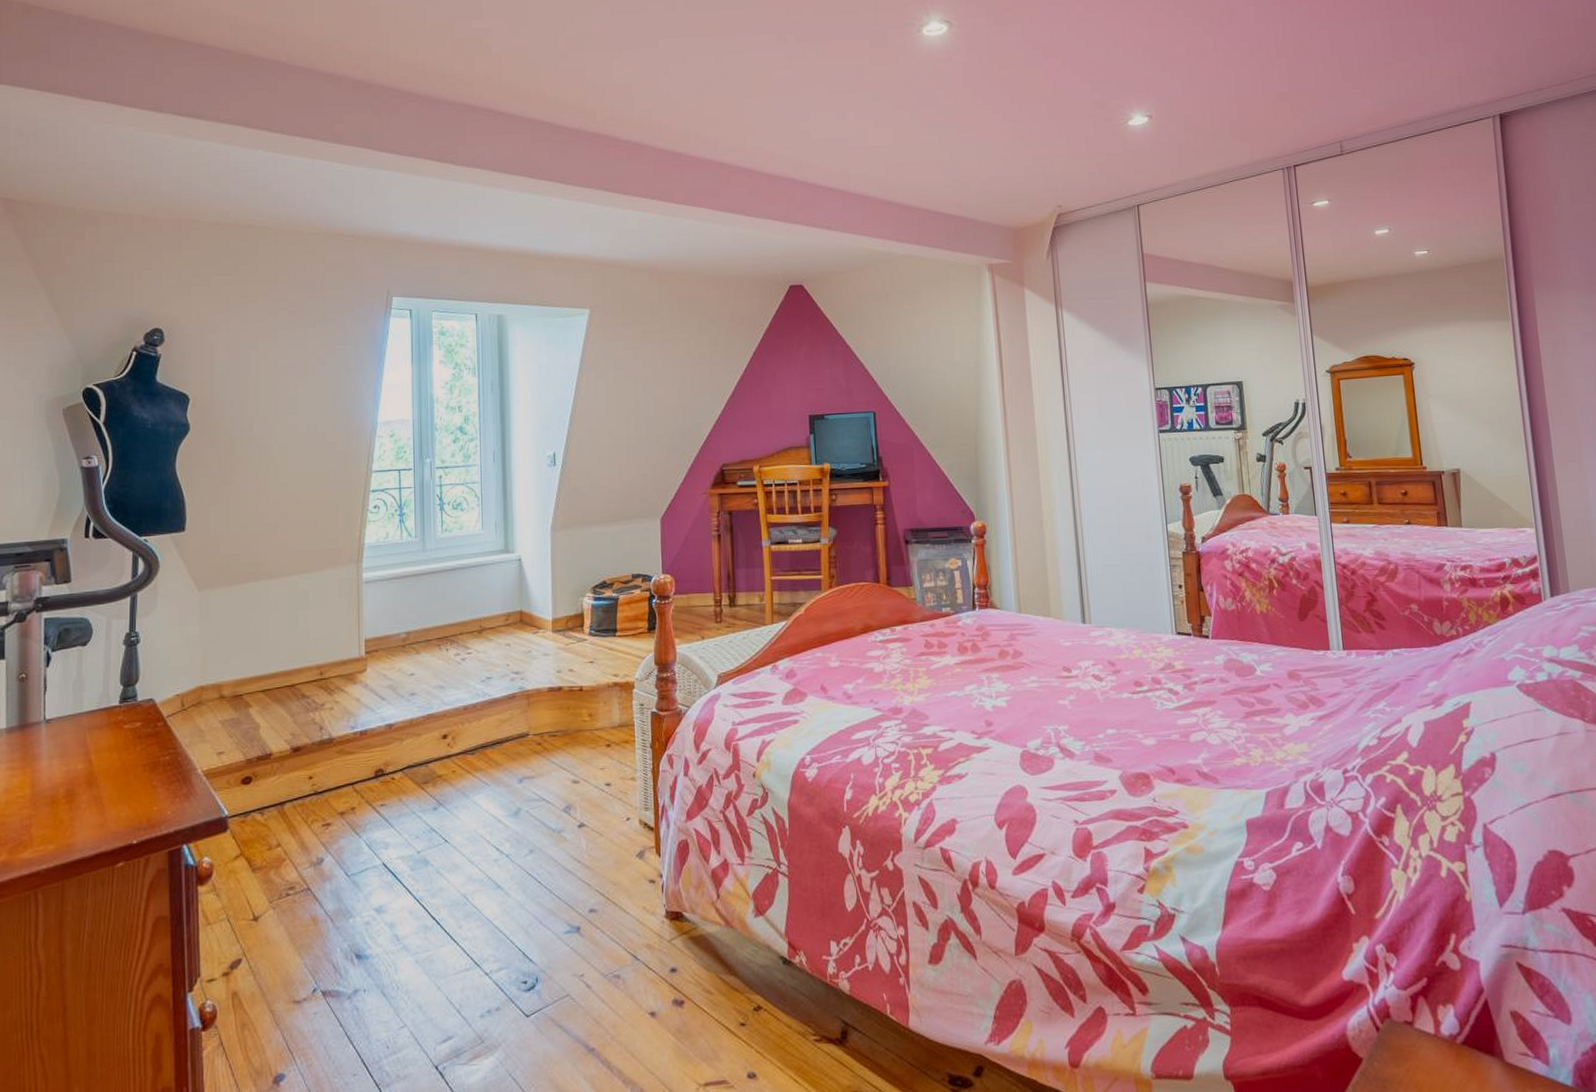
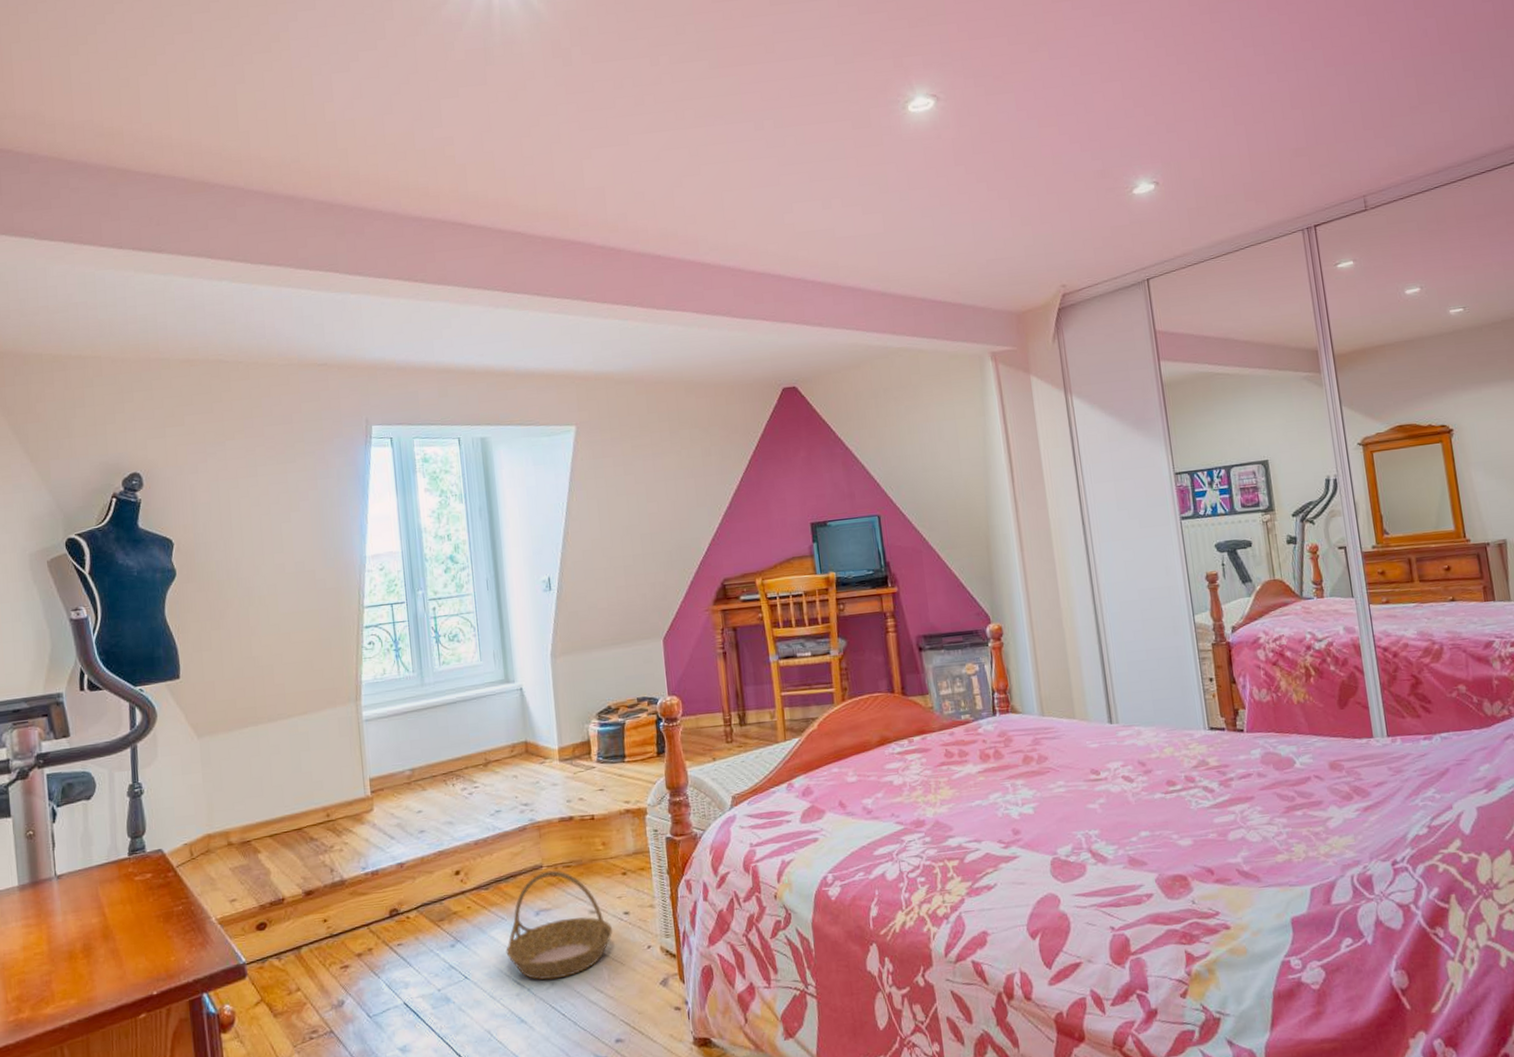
basket: none [487,739,594,847] -> present [506,870,613,980]

